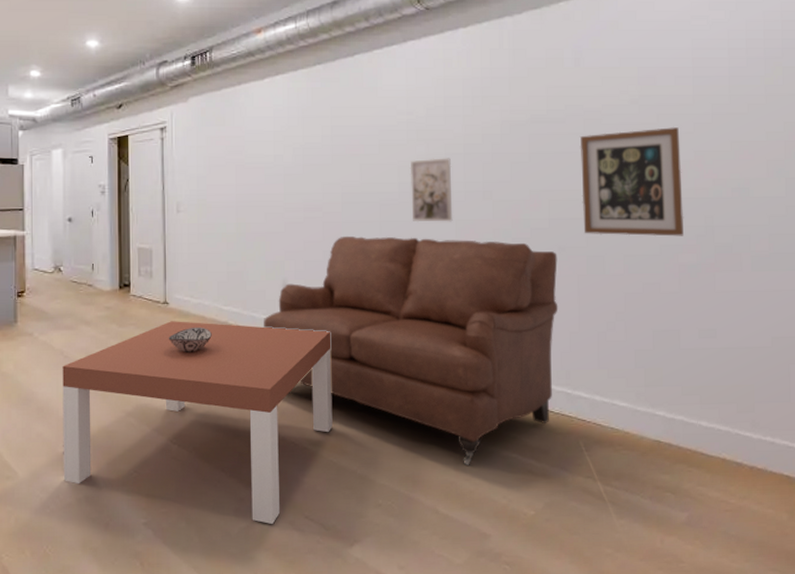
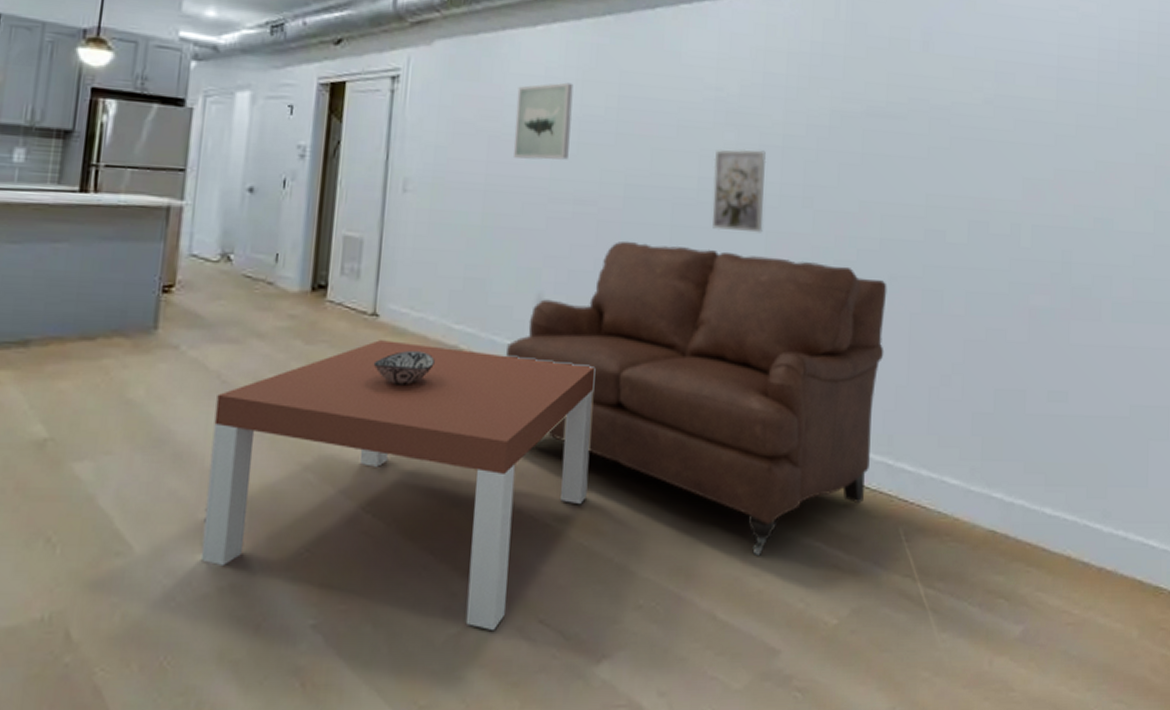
wall art: none [254,120,297,180] -> present [513,82,574,160]
wall art: present [579,126,684,237] -> none [920,136,1039,273]

